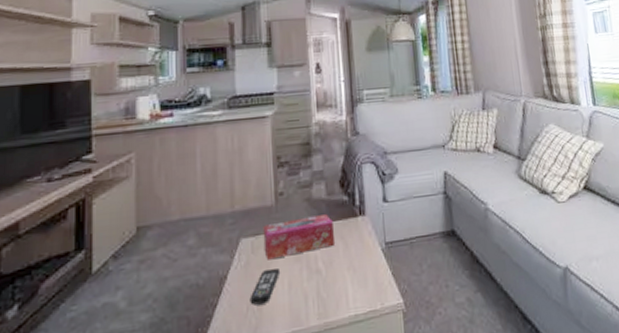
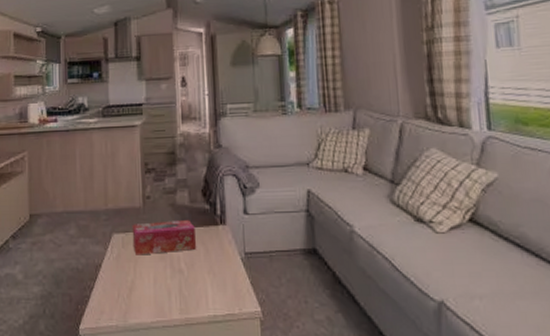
remote control: present [249,269,281,305] -> none [120,264,147,293]

